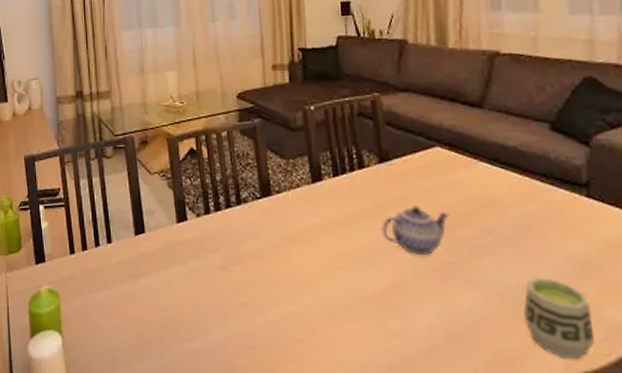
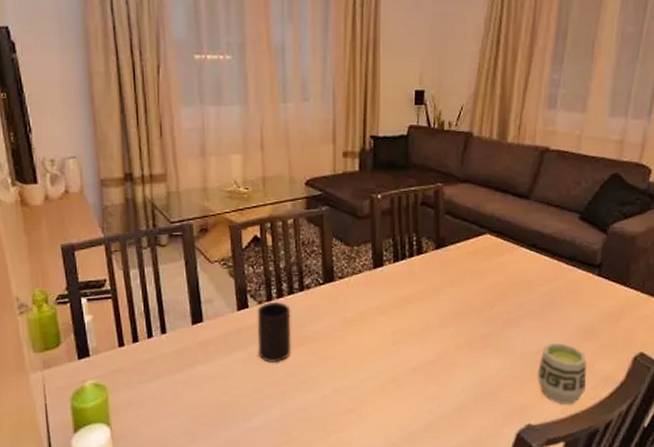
cup: none [195,216,232,280] -> present [257,302,291,362]
teapot: present [382,205,449,255] -> none [432,287,490,329]

